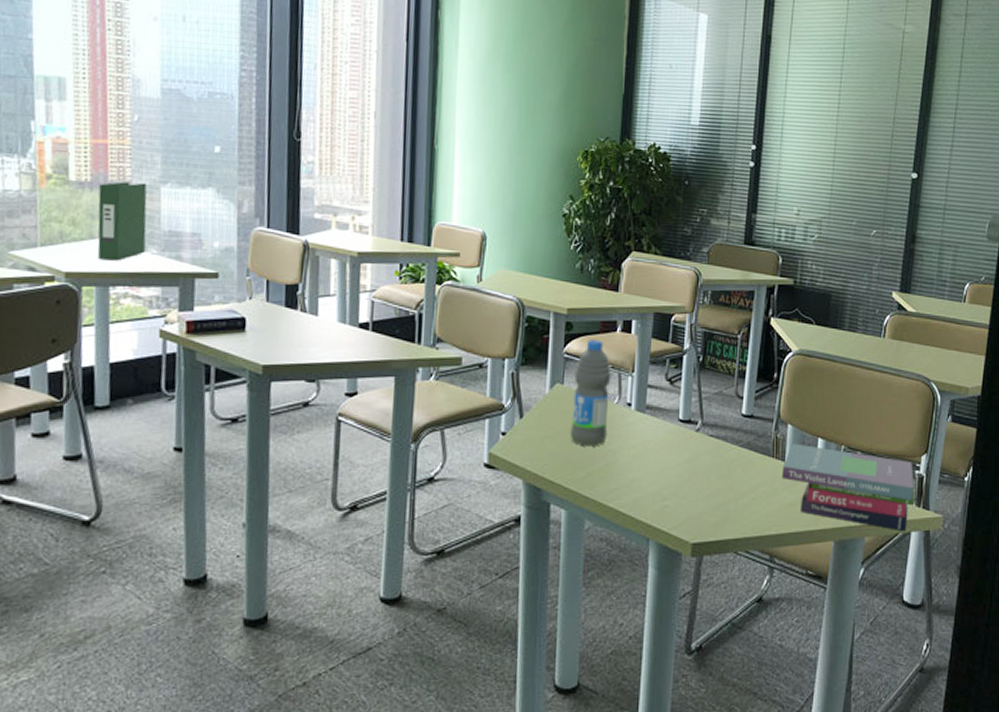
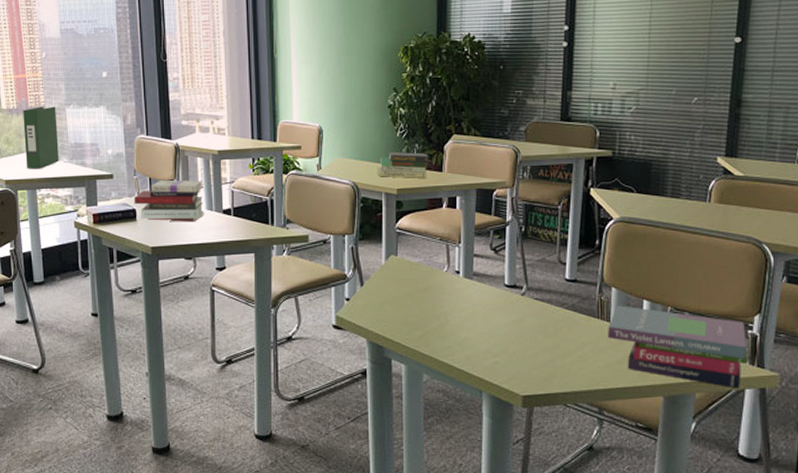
books: none [243,283,335,336] -> present [134,179,204,222]
books: none [546,267,605,298] -> present [377,152,429,178]
water bottle: present [569,340,611,447] -> none [405,216,440,310]

